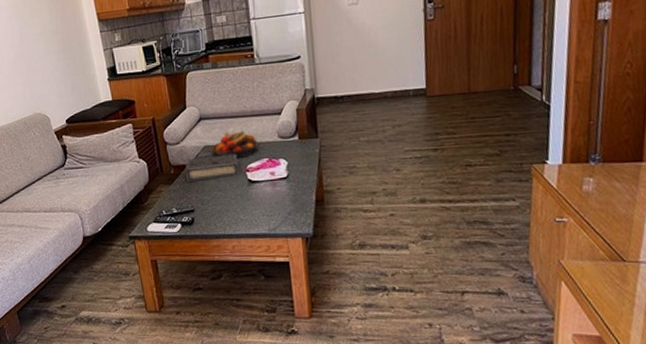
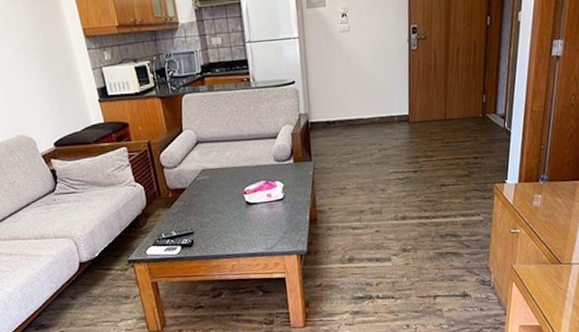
book: present [185,154,239,182] -> none [183,177,237,205]
fruit bowl: present [212,131,259,159] -> none [209,154,256,182]

